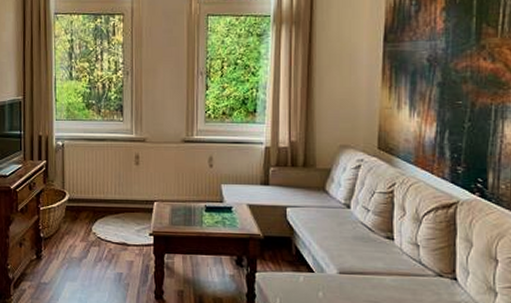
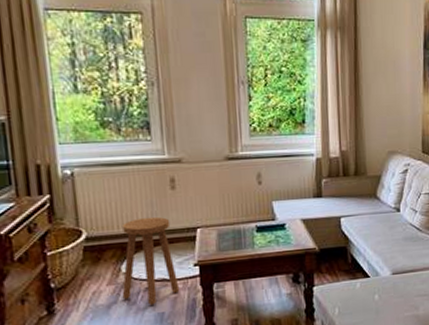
stool: none [91,187,136,265] -> present [122,216,180,305]

